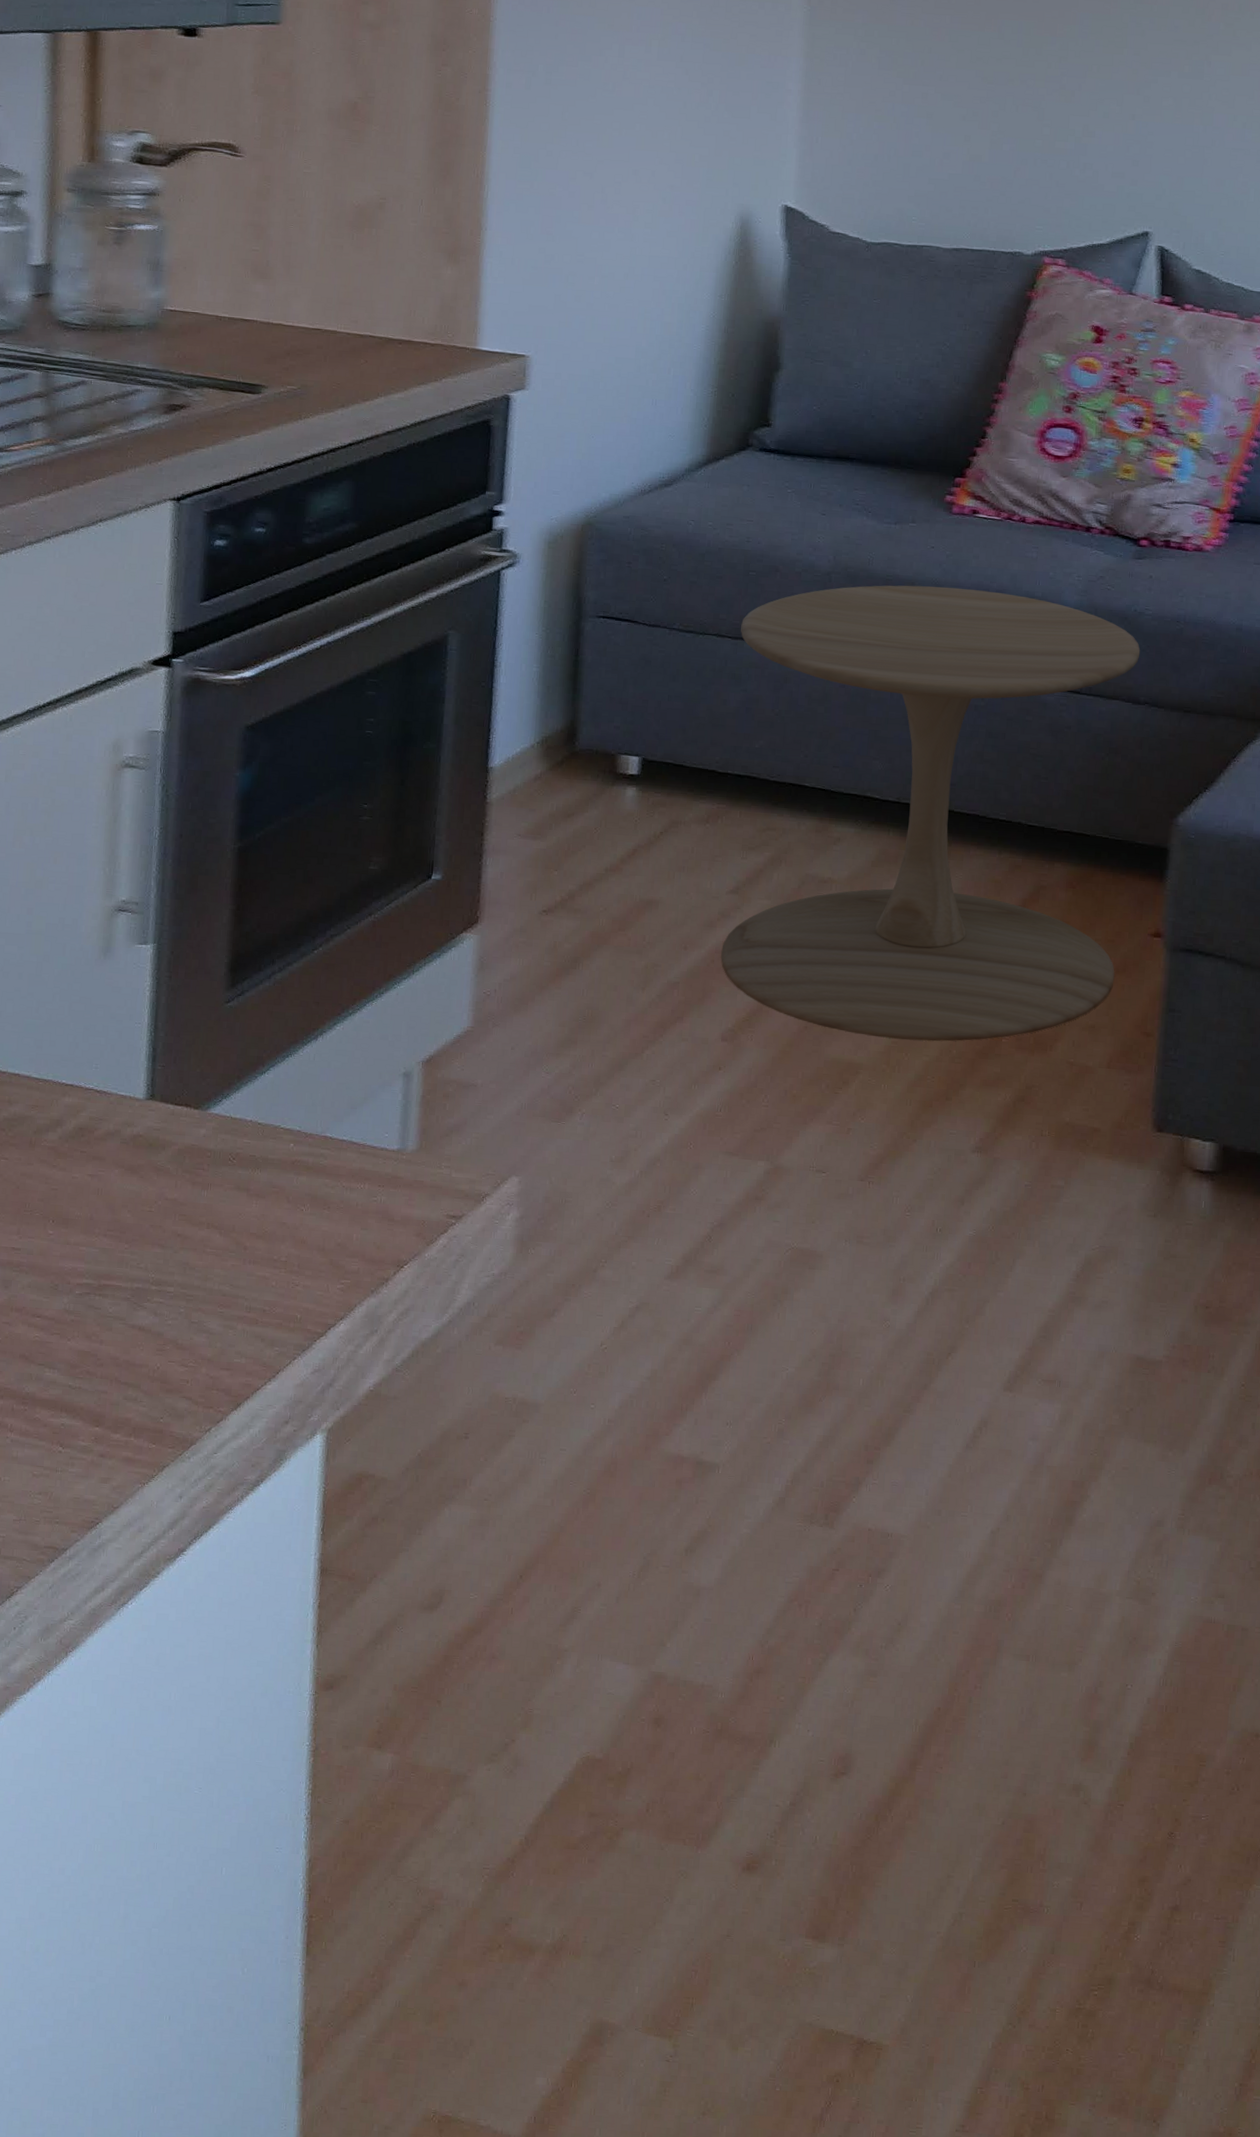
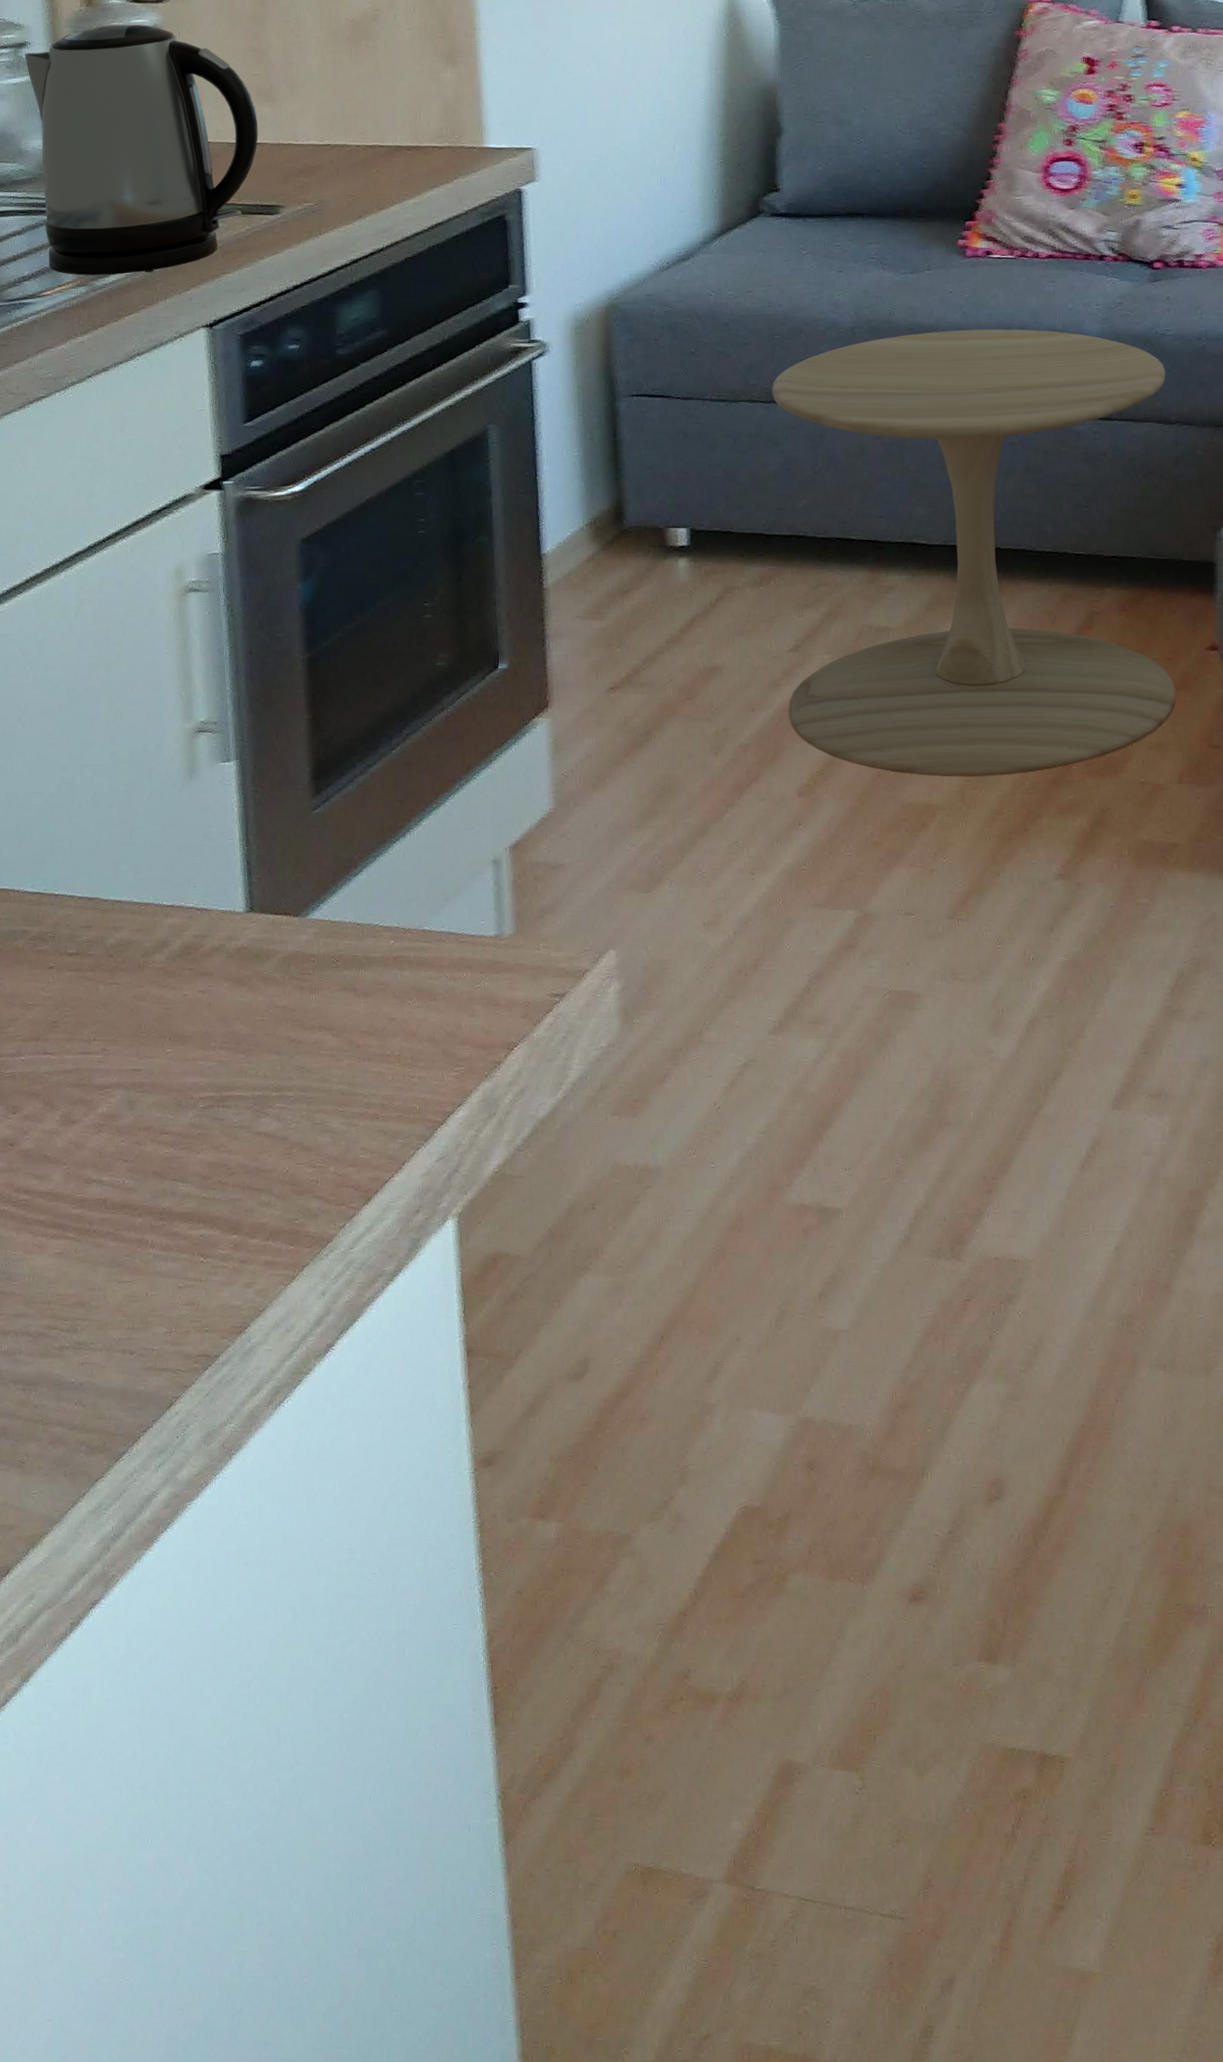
kettle: none [19,183,250,439] -> present [24,24,258,276]

